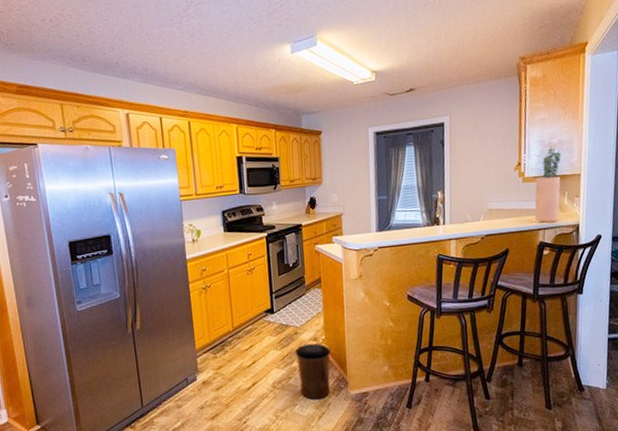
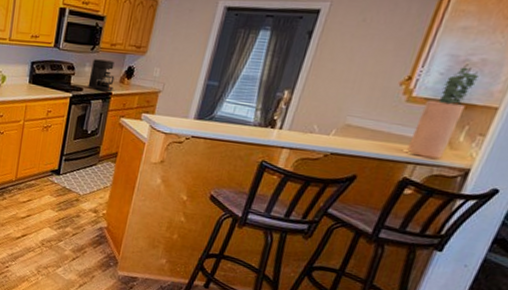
coffee maker: none [278,195,302,225] -> present [87,59,115,92]
waste bin: present [295,343,331,400] -> none [67,213,109,270]

